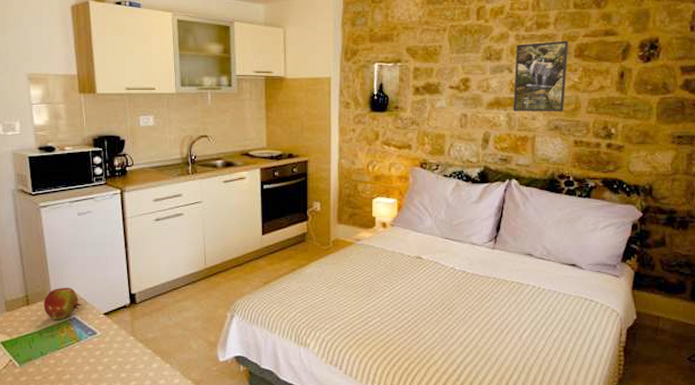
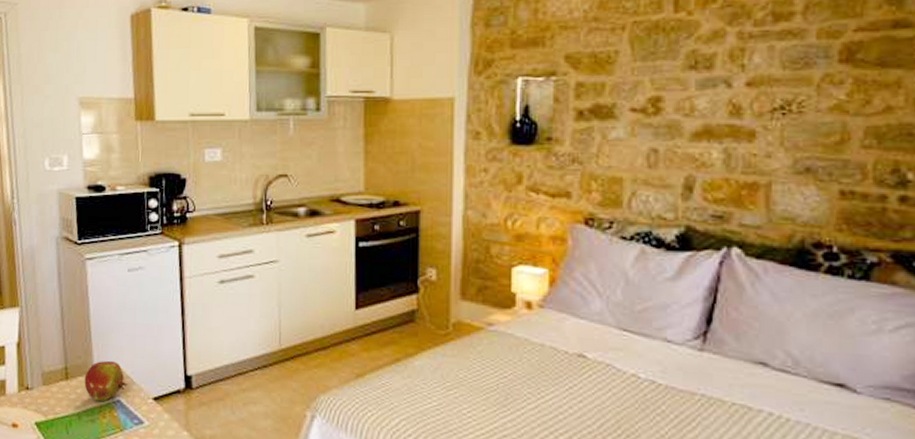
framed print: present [513,40,569,112] -> none [733,37,828,147]

